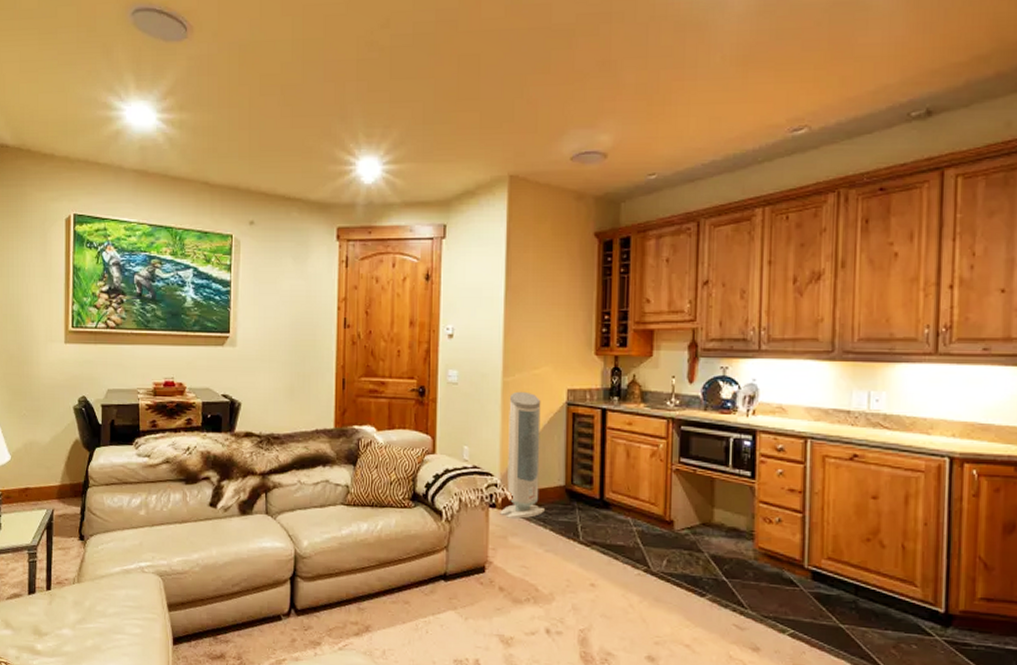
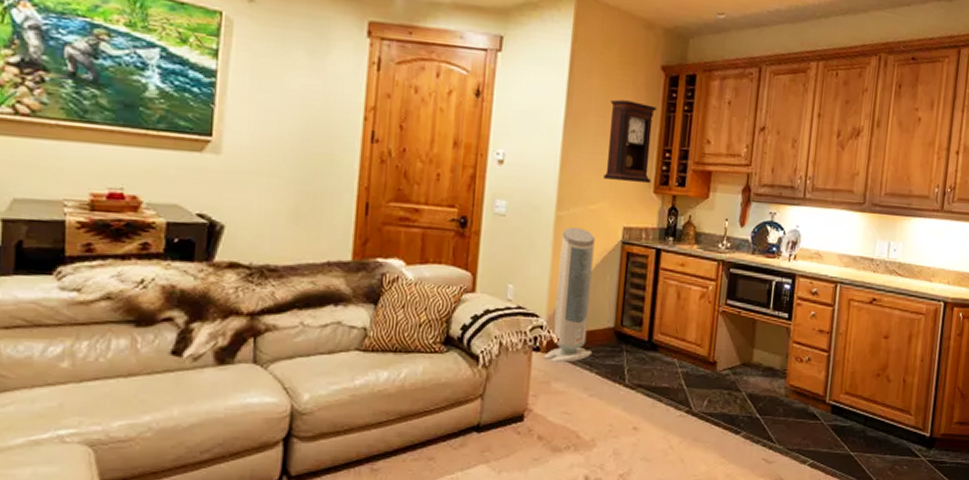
pendulum clock: none [545,269,592,347] -> present [603,99,657,184]

